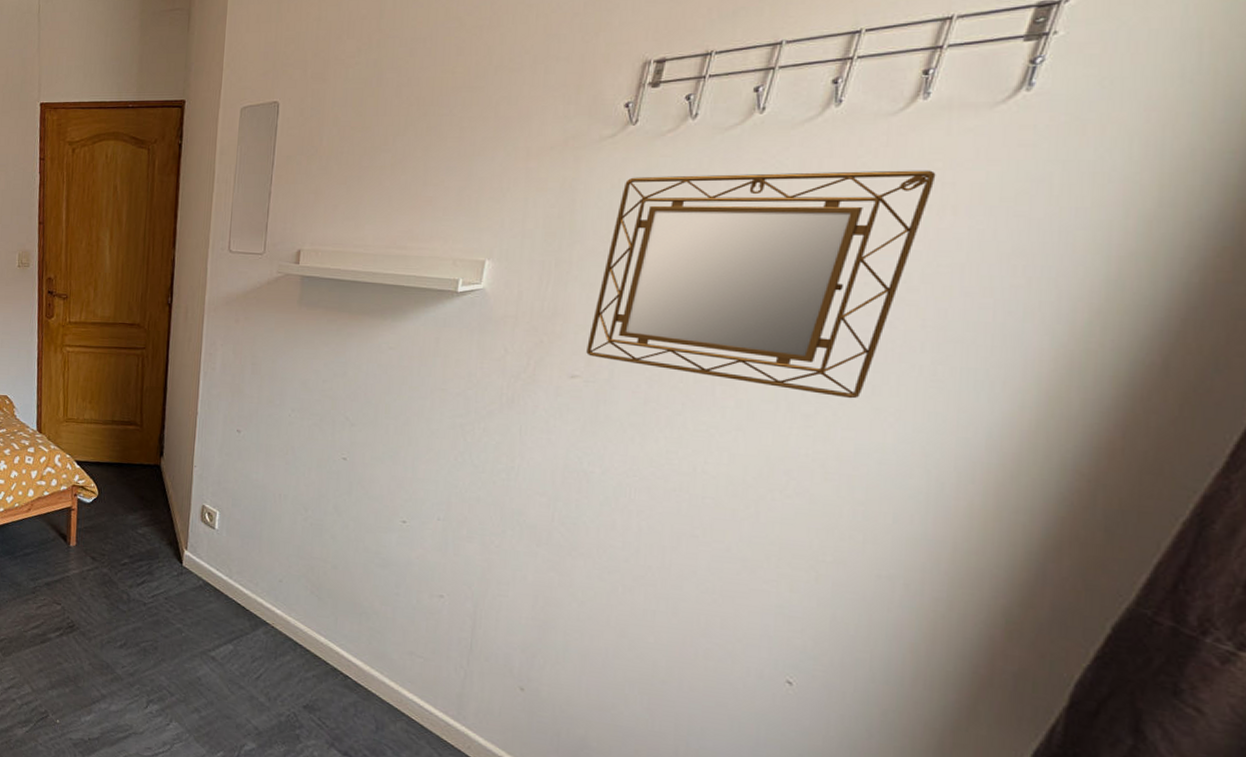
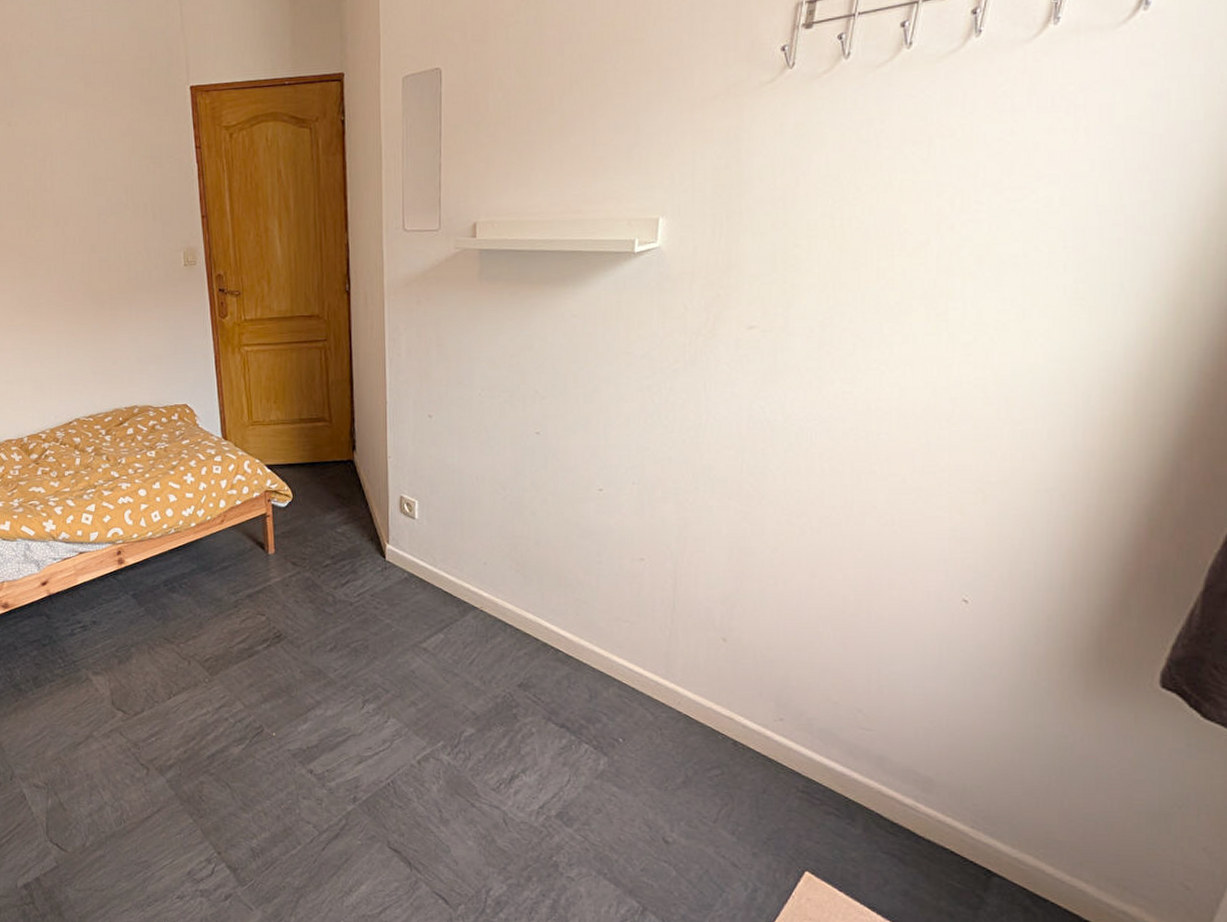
home mirror: present [586,170,936,399] -> none [762,94,1069,324]

